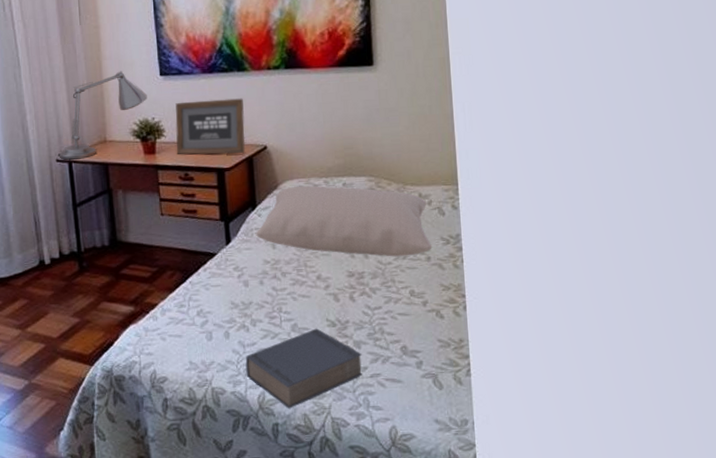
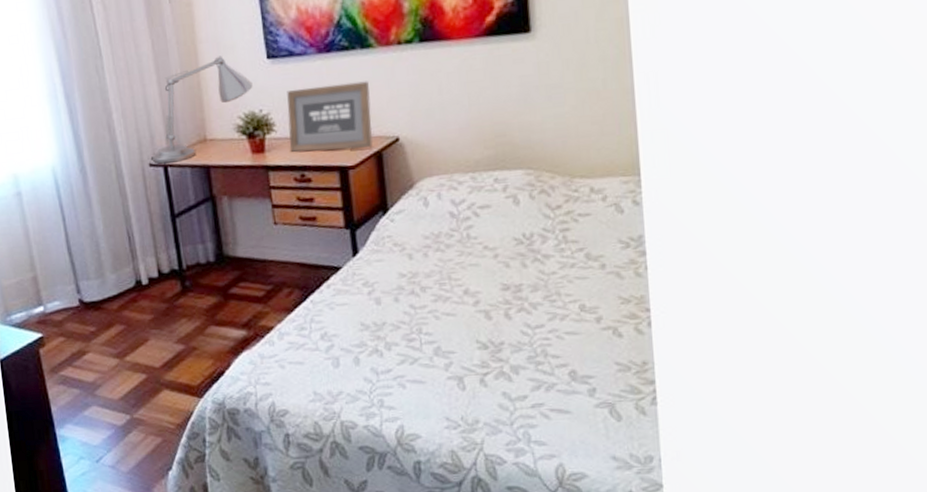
book: present [245,328,362,409] -> none [379,351,521,445]
cushion: present [256,185,432,257] -> none [388,182,608,266]

